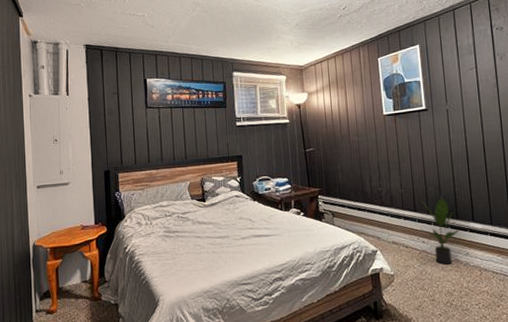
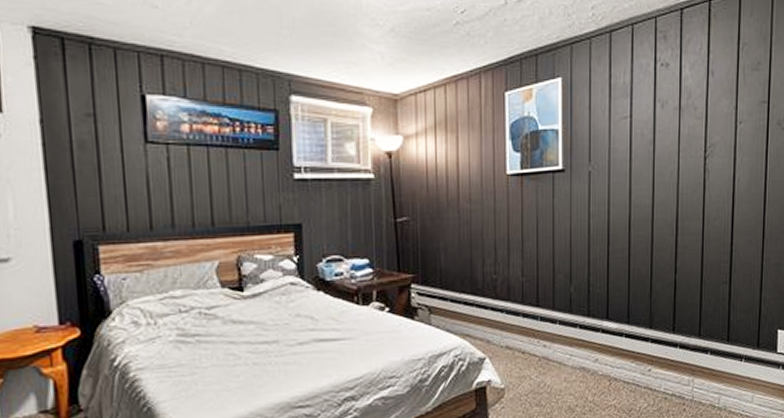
potted plant: present [419,198,460,265] -> none [541,289,590,374]

